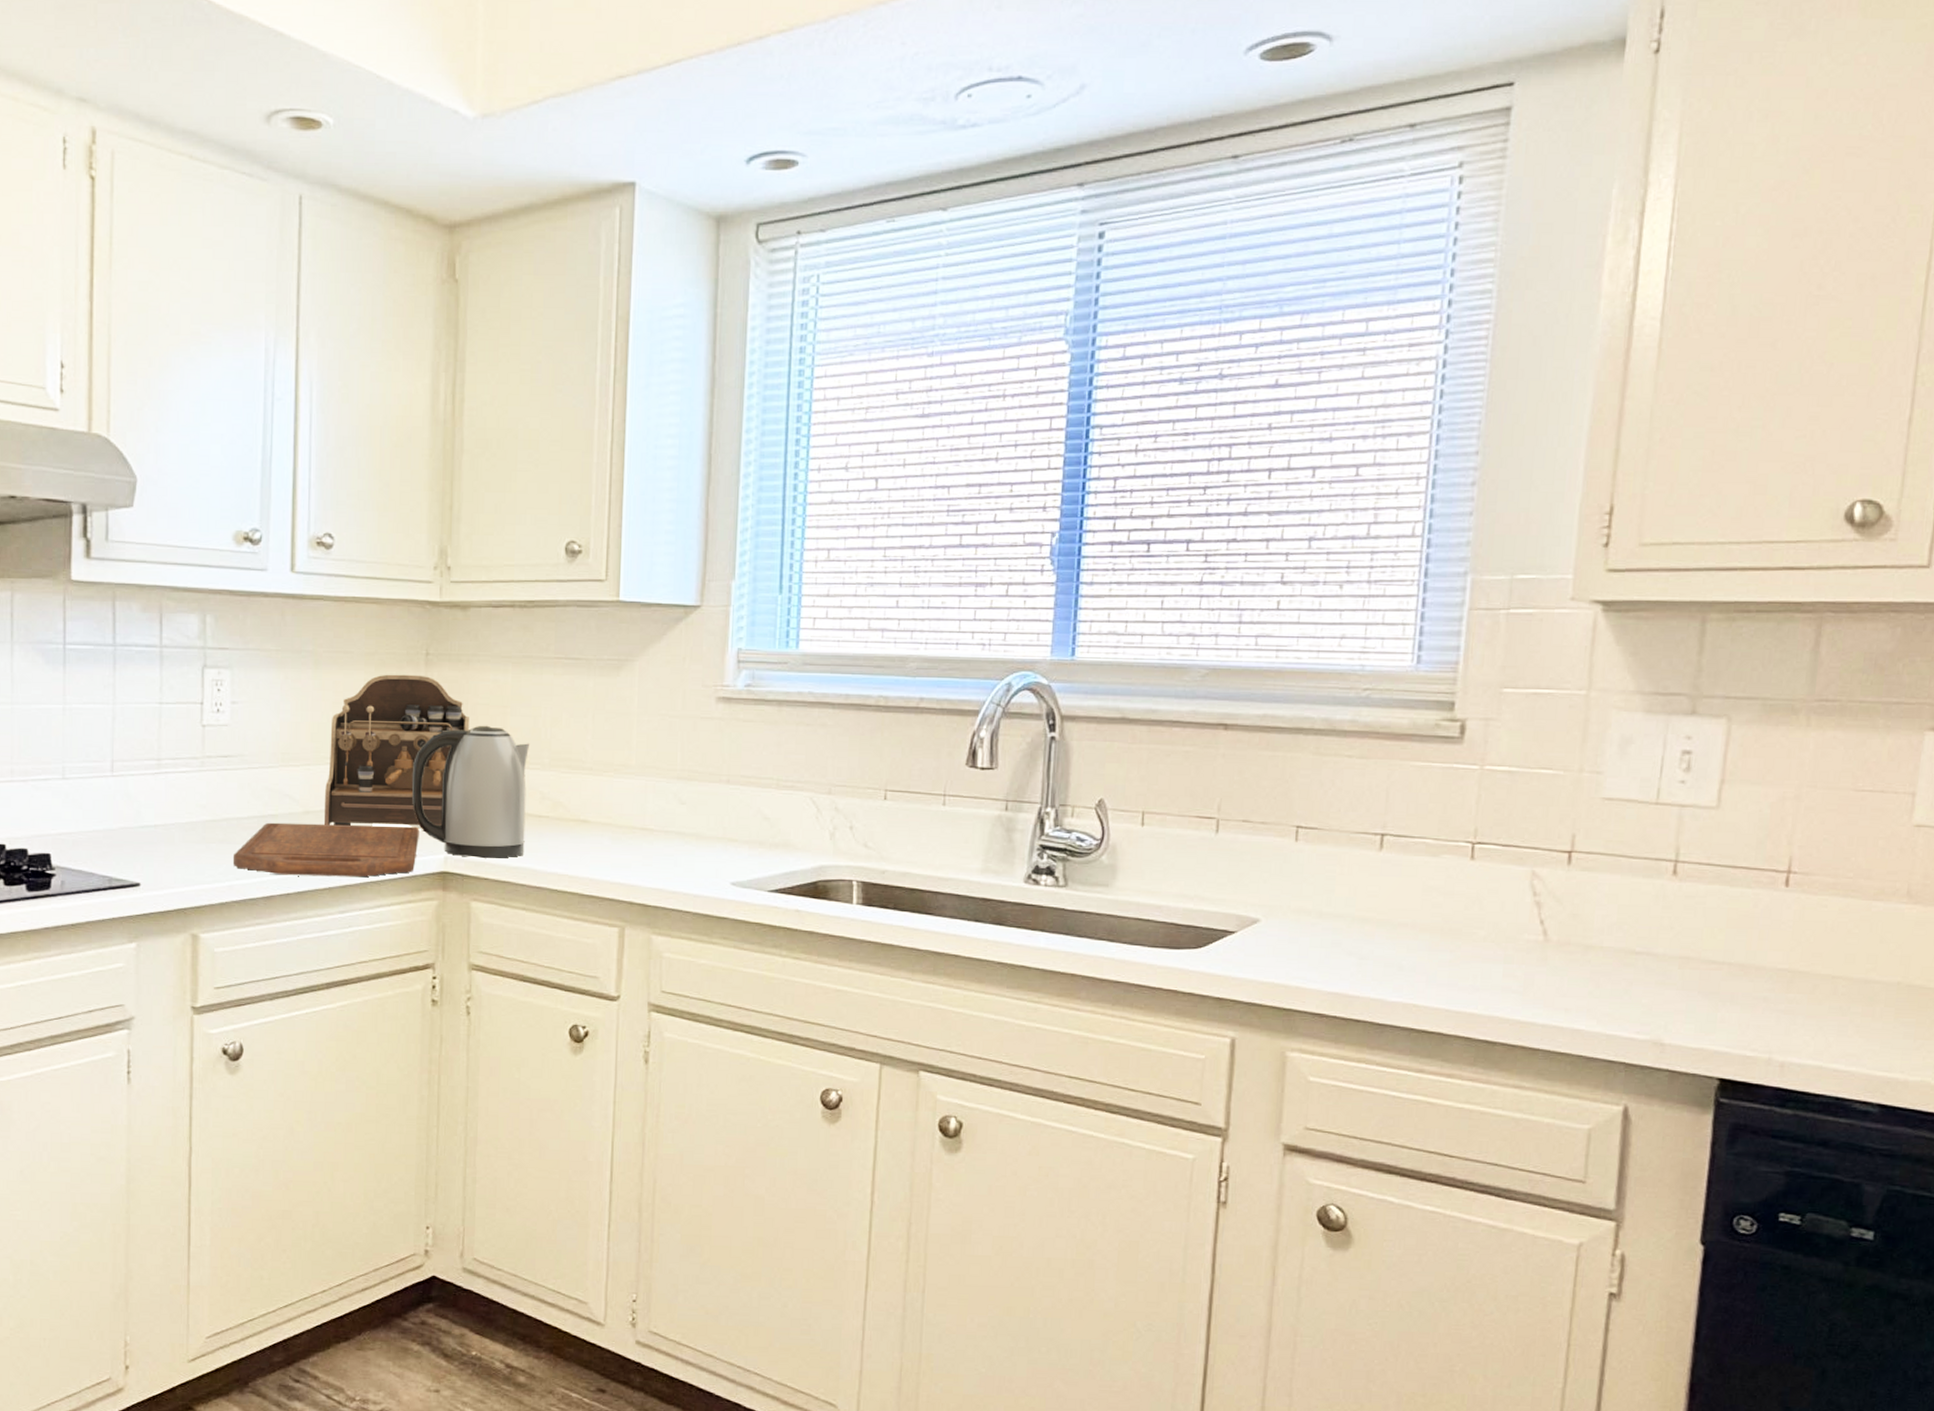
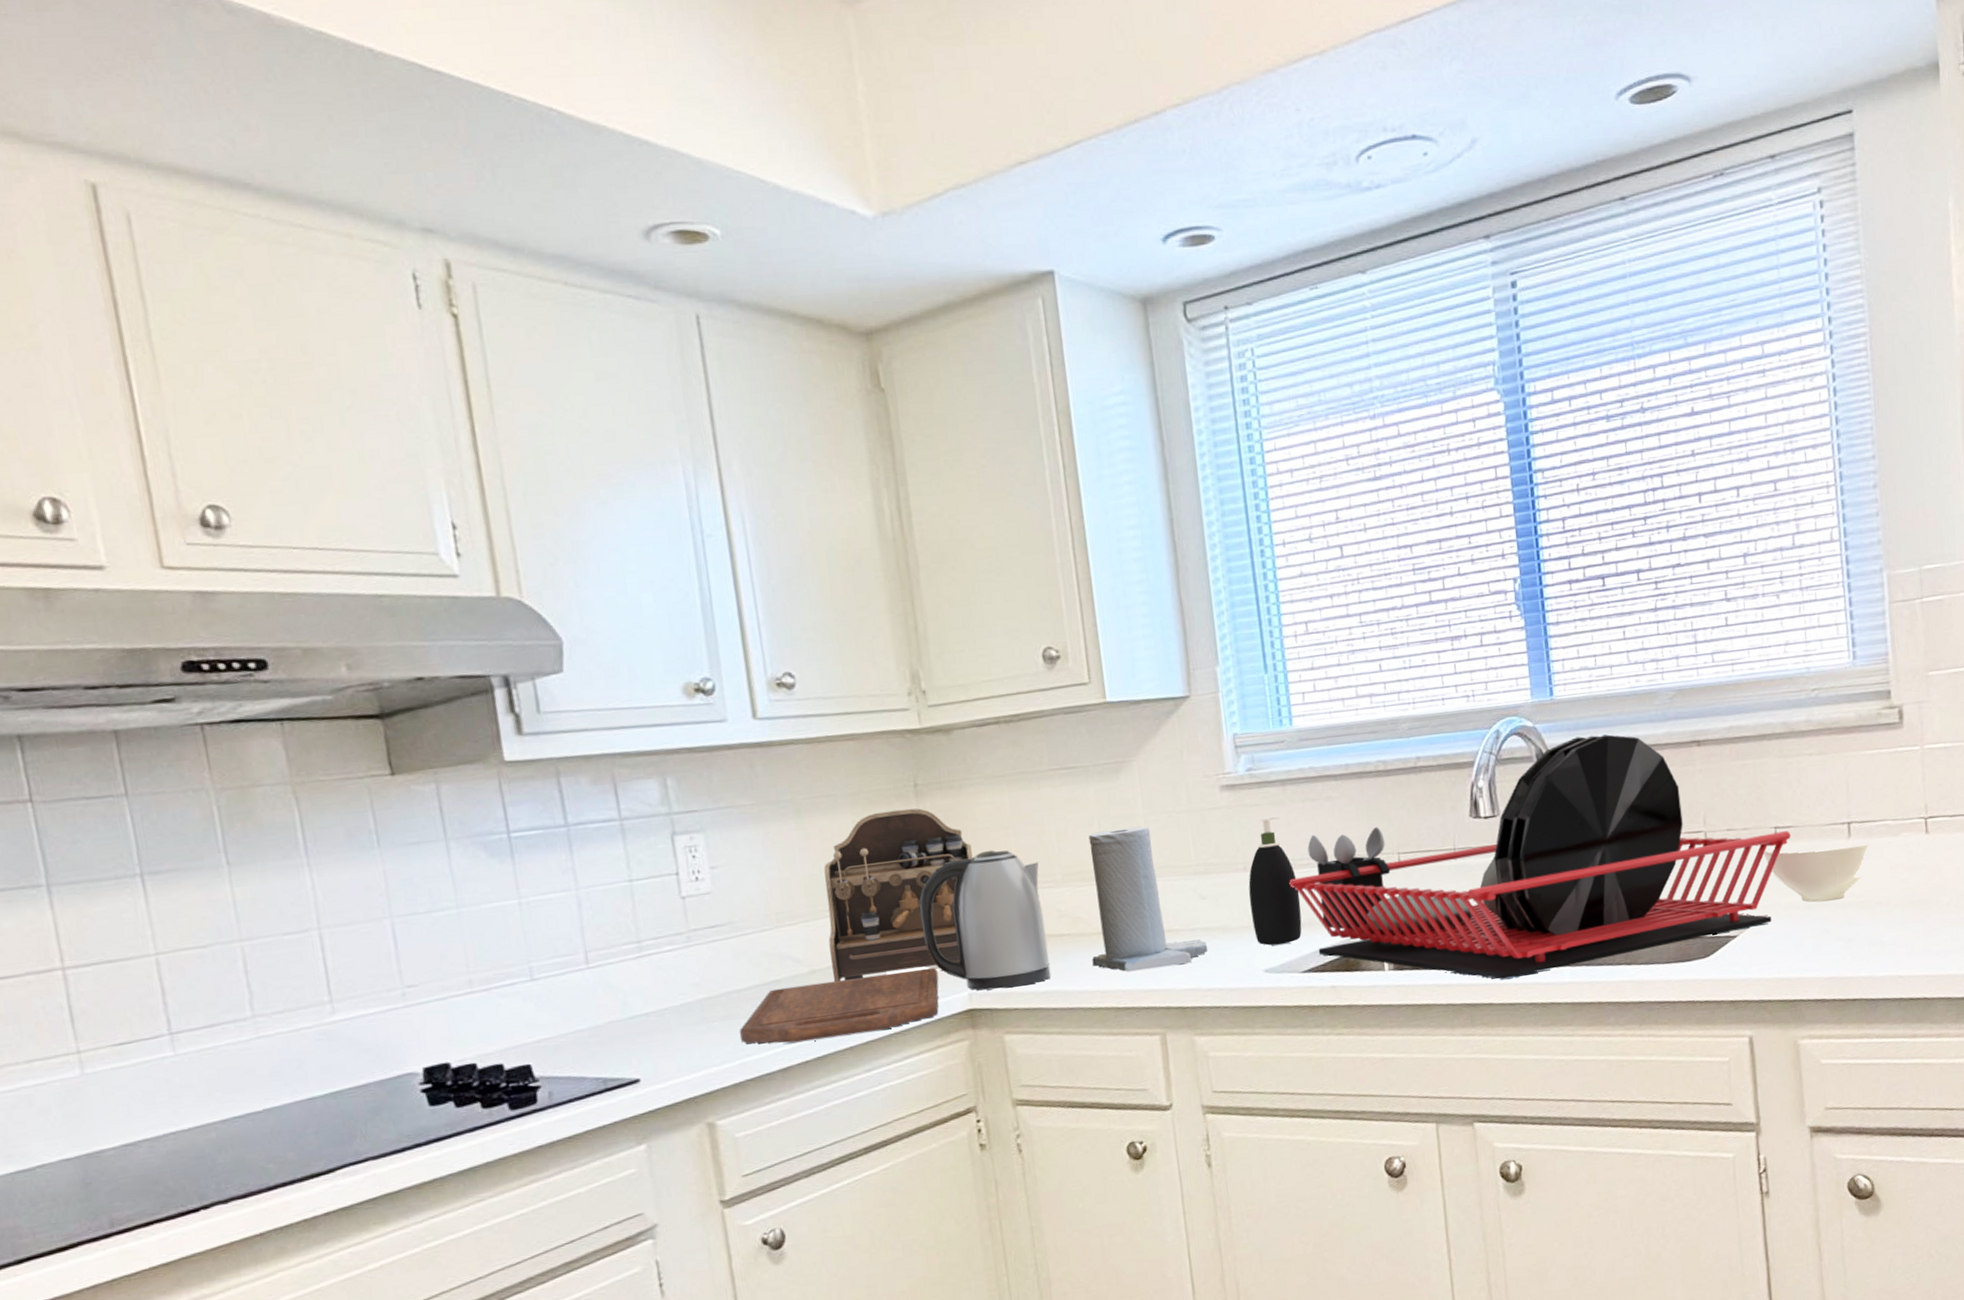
paper towel: none [565,724,679,864] -> present [1088,826,1209,972]
soap dispenser: none [727,736,779,861] -> present [1248,817,1302,946]
dish rack: none [770,701,1314,934] -> present [1289,734,1791,980]
bowl: none [1279,845,1401,914] -> present [1763,844,1868,903]

